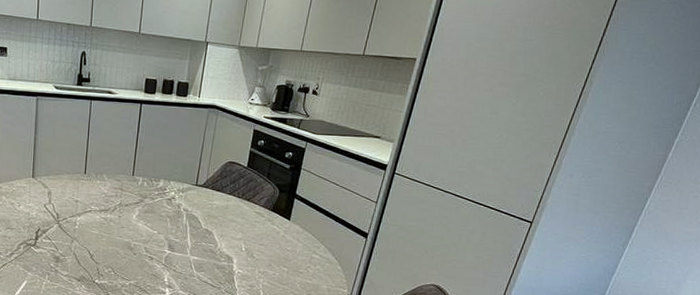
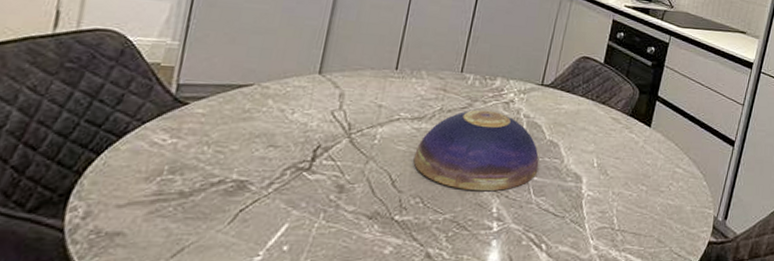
decorative bowl: none [104,204,198,266] -> present [413,109,540,192]

